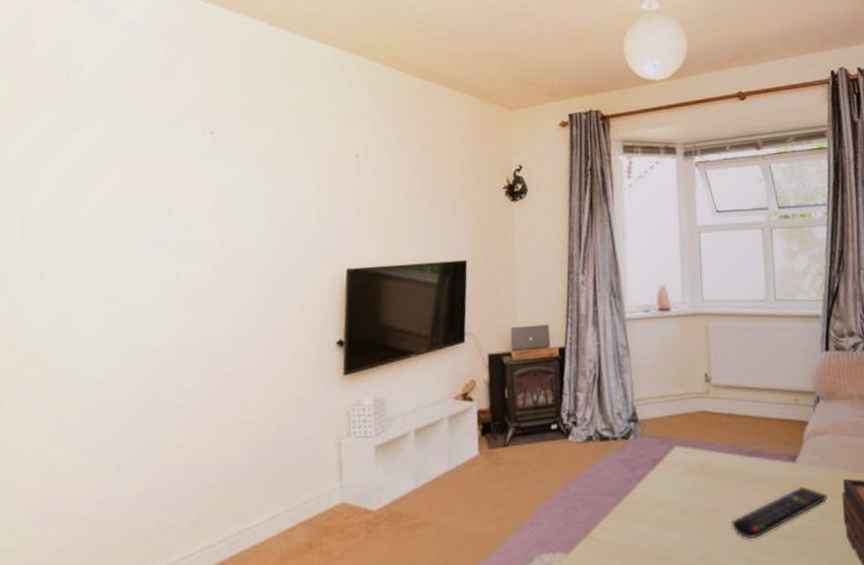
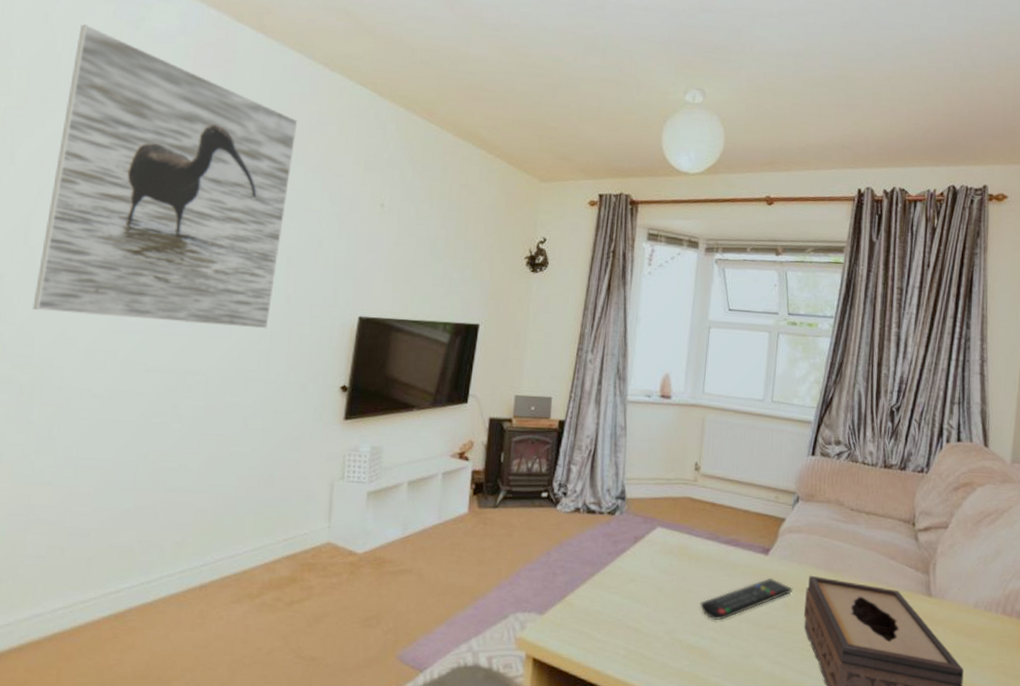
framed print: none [35,25,268,305] -> present [32,24,298,329]

